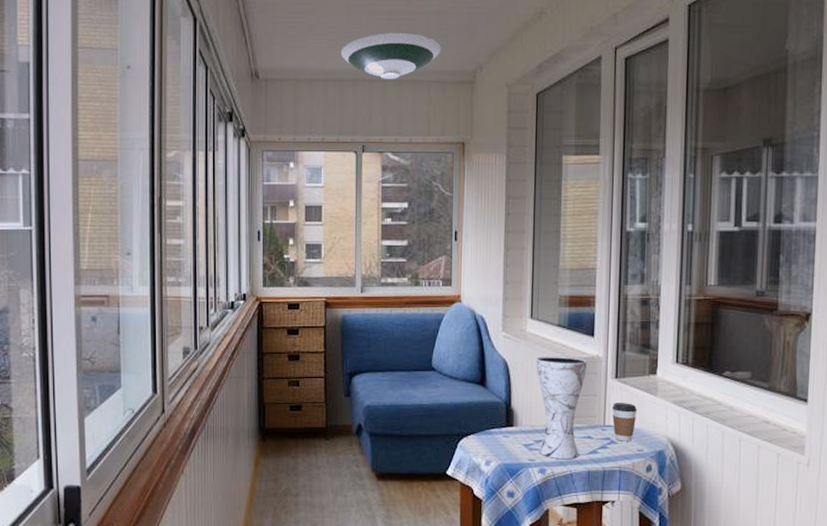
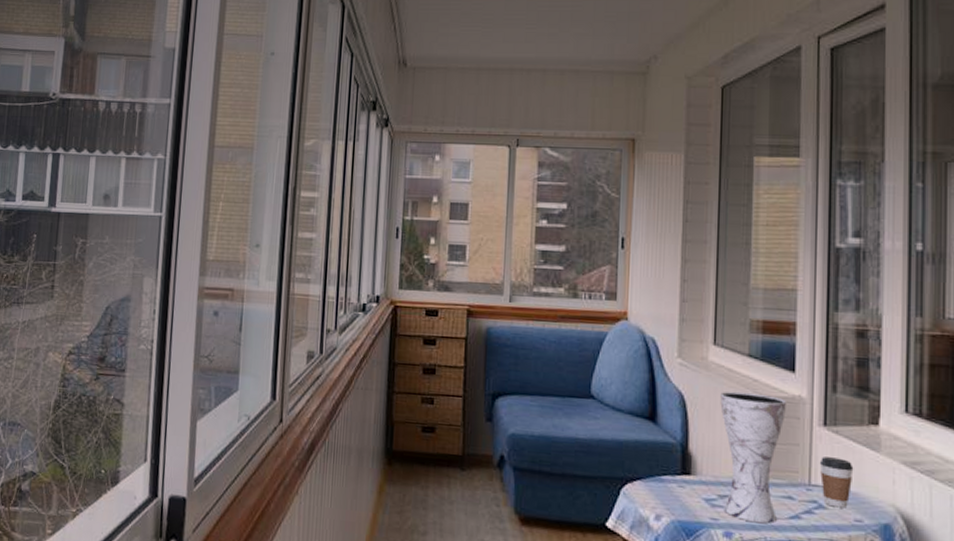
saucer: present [340,32,441,79] -> none [496,19,610,69]

